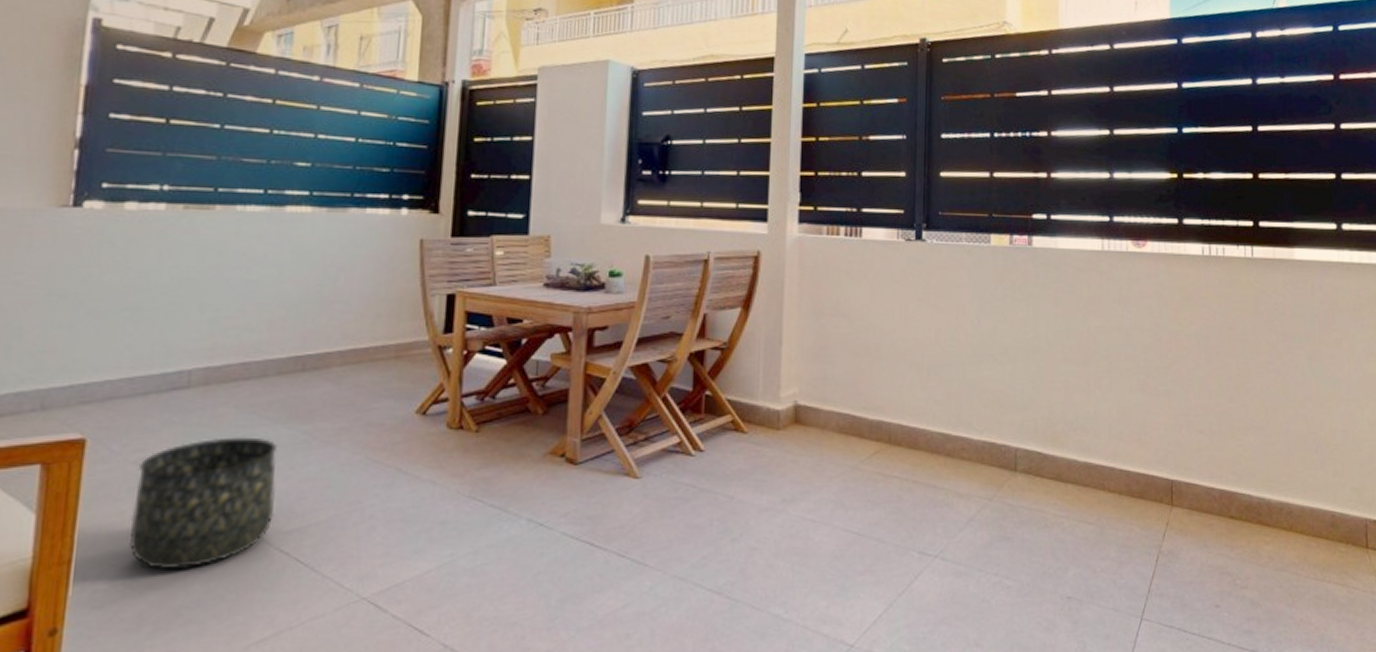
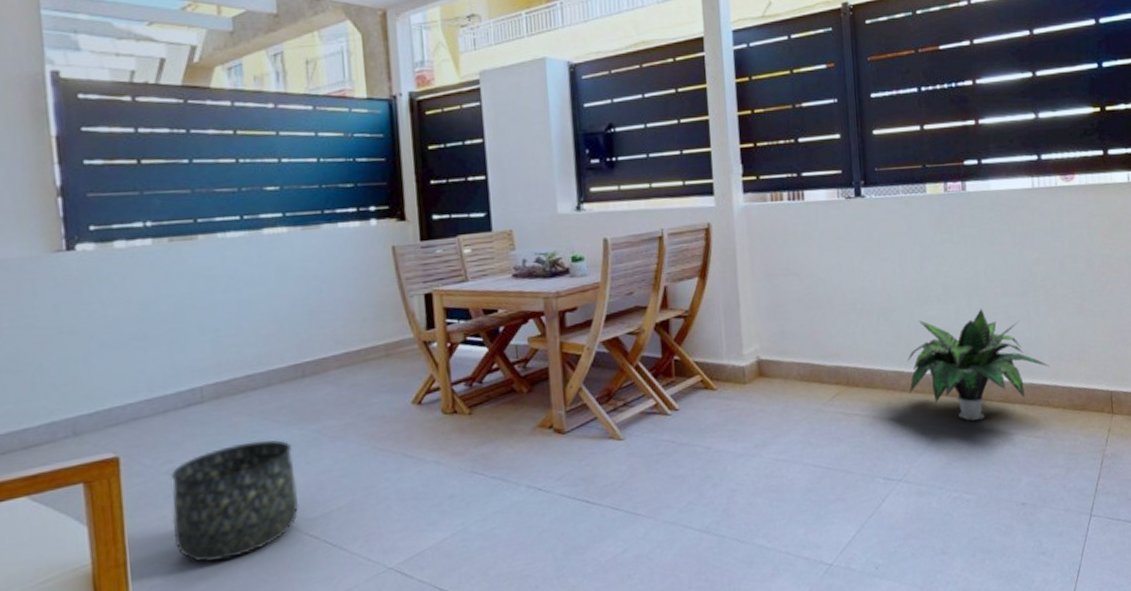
potted plant: none [954,374,1107,497] -> present [908,309,1049,421]

